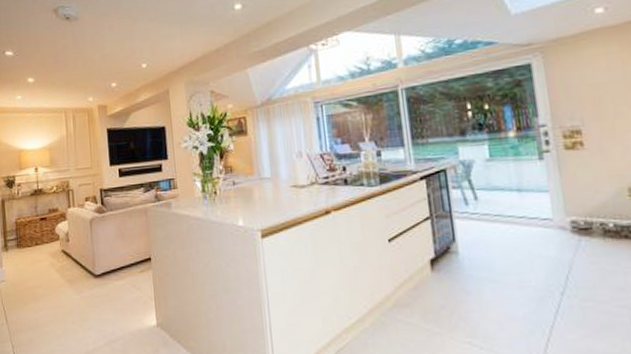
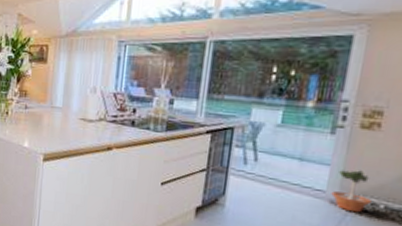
potted tree: none [558,188,600,237] -> present [331,167,371,213]

